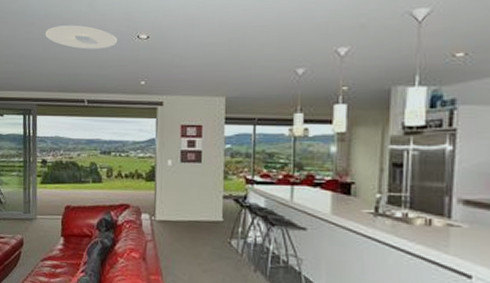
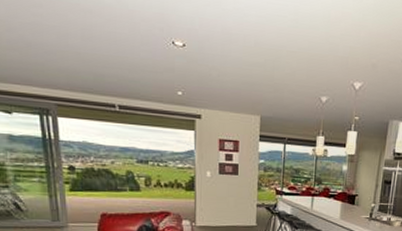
ceiling light: present [45,25,118,49] -> none [59,13,151,50]

